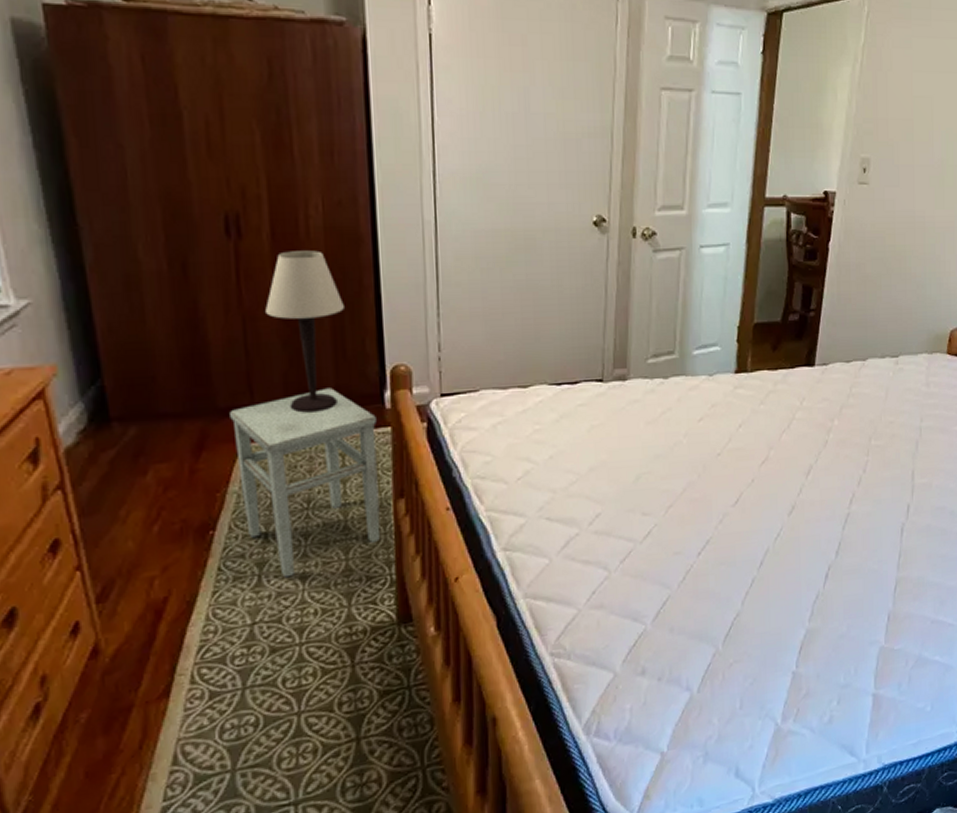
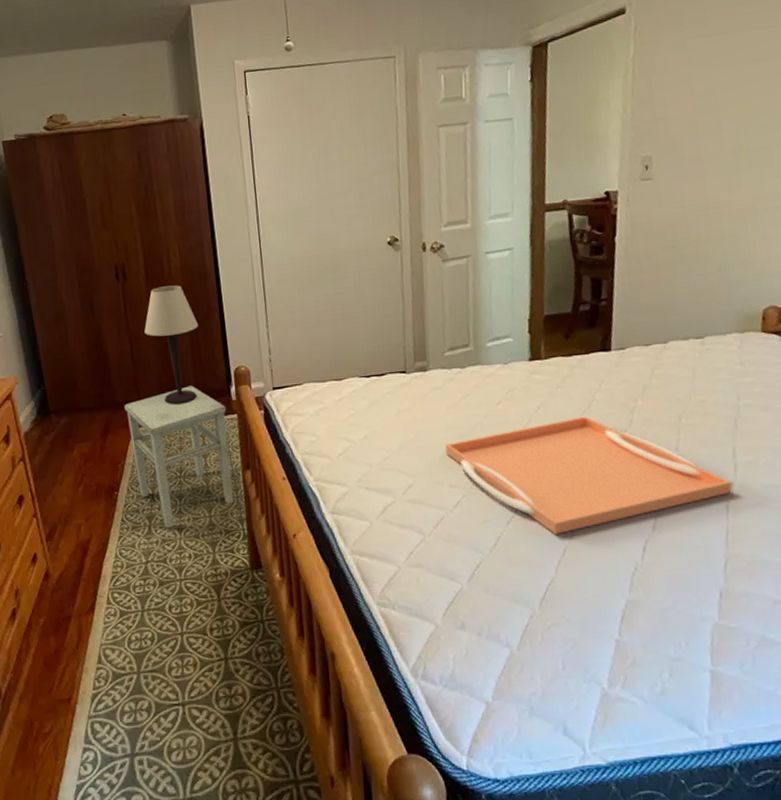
serving tray: none [640,436,909,564] -> present [445,416,733,534]

